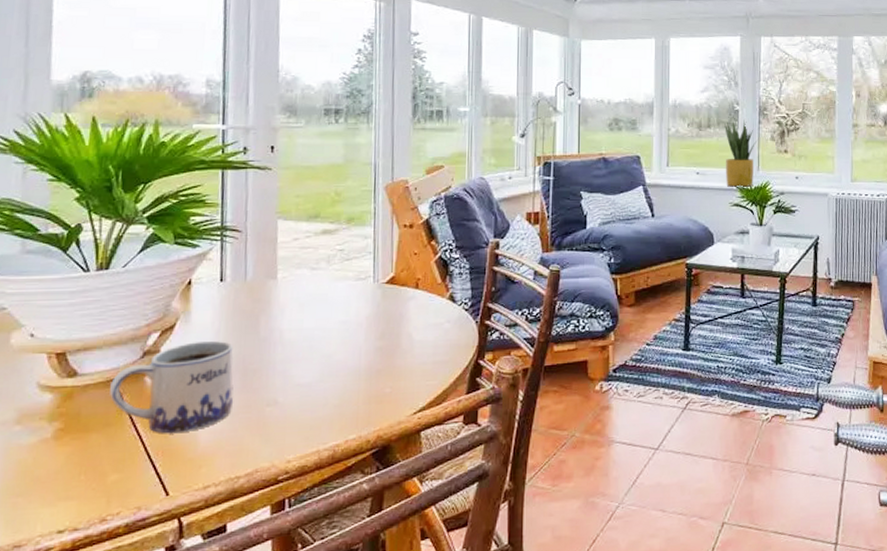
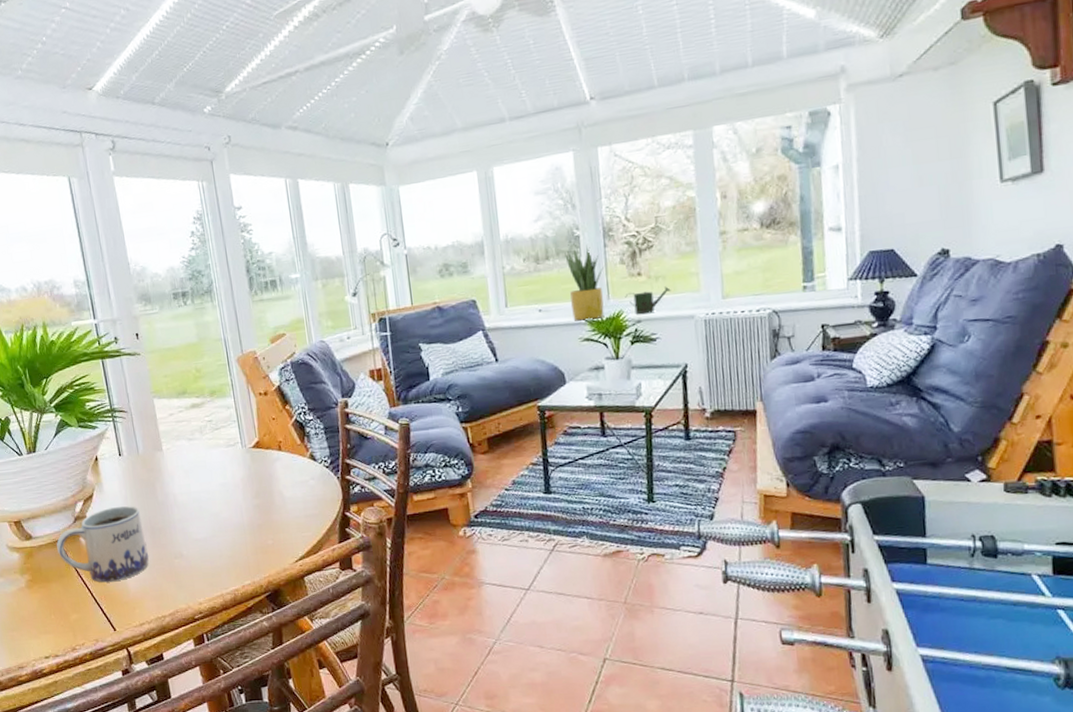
watering can: none [772,165,811,188] -> present [625,286,671,315]

